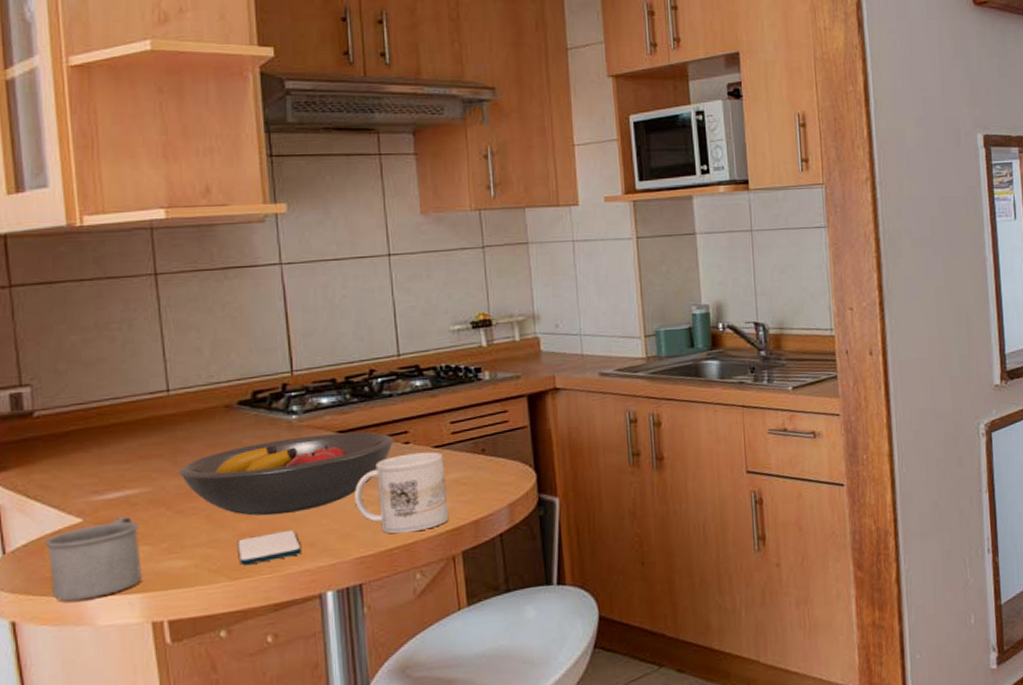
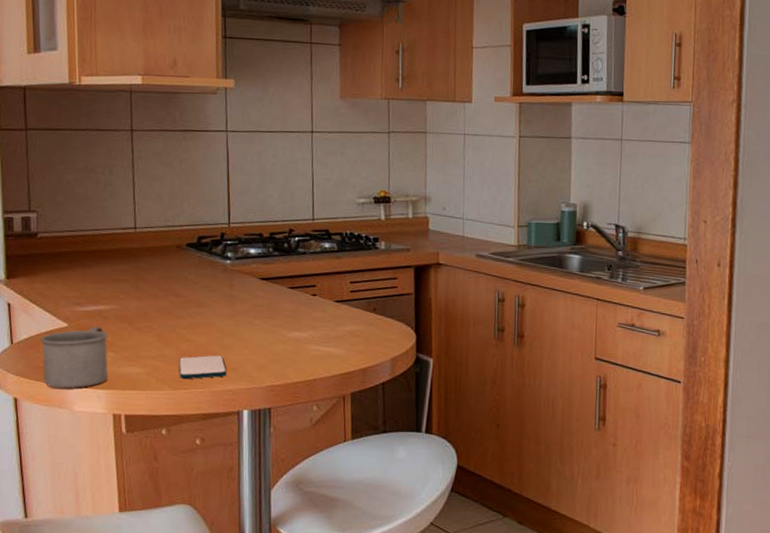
fruit bowl: present [178,432,395,516] -> none [139,279,305,342]
mug: present [355,451,449,534] -> none [270,304,343,371]

